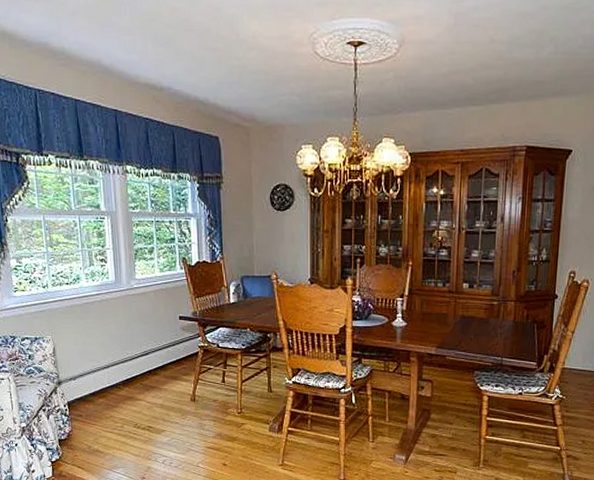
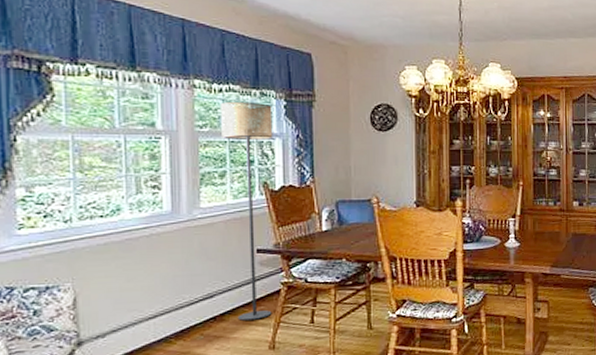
floor lamp: none [147,184,191,376] -> present [221,101,273,321]

